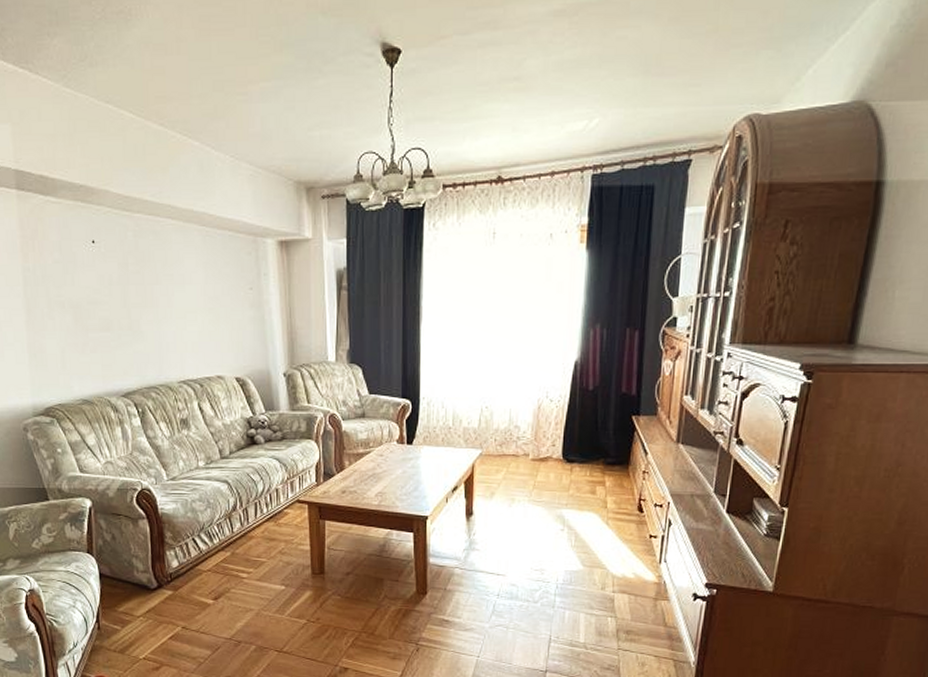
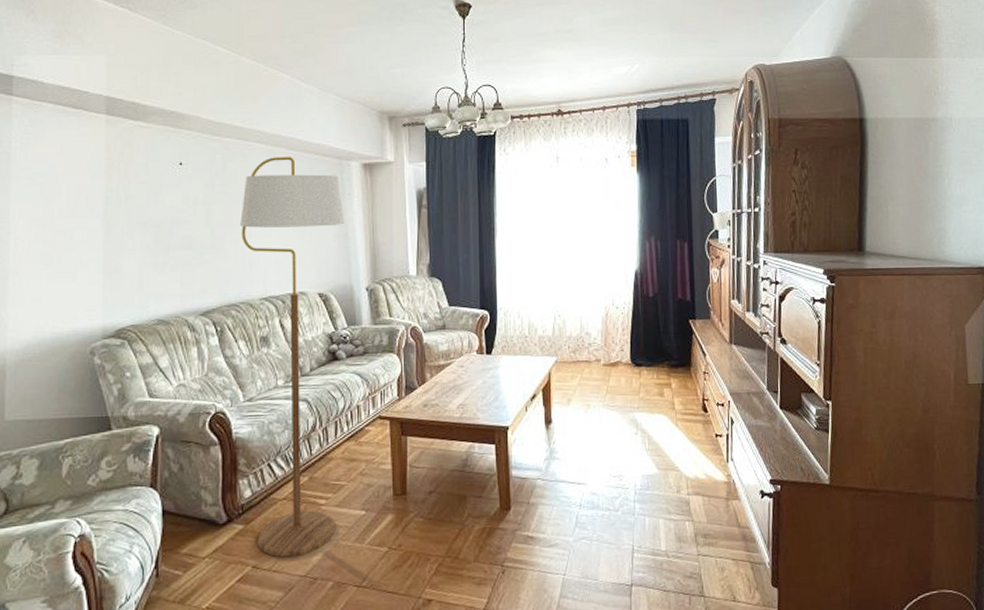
floor lamp: none [155,234,261,622] -> present [240,157,345,558]

